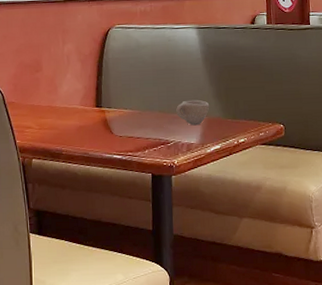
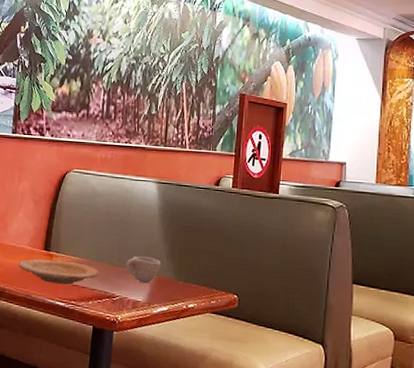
plate: none [72,115,151,138] -> present [18,259,99,285]

